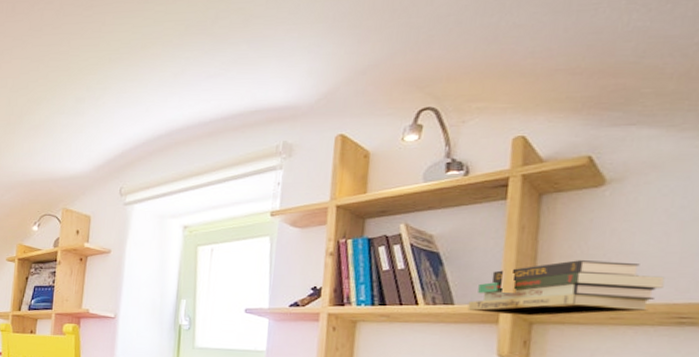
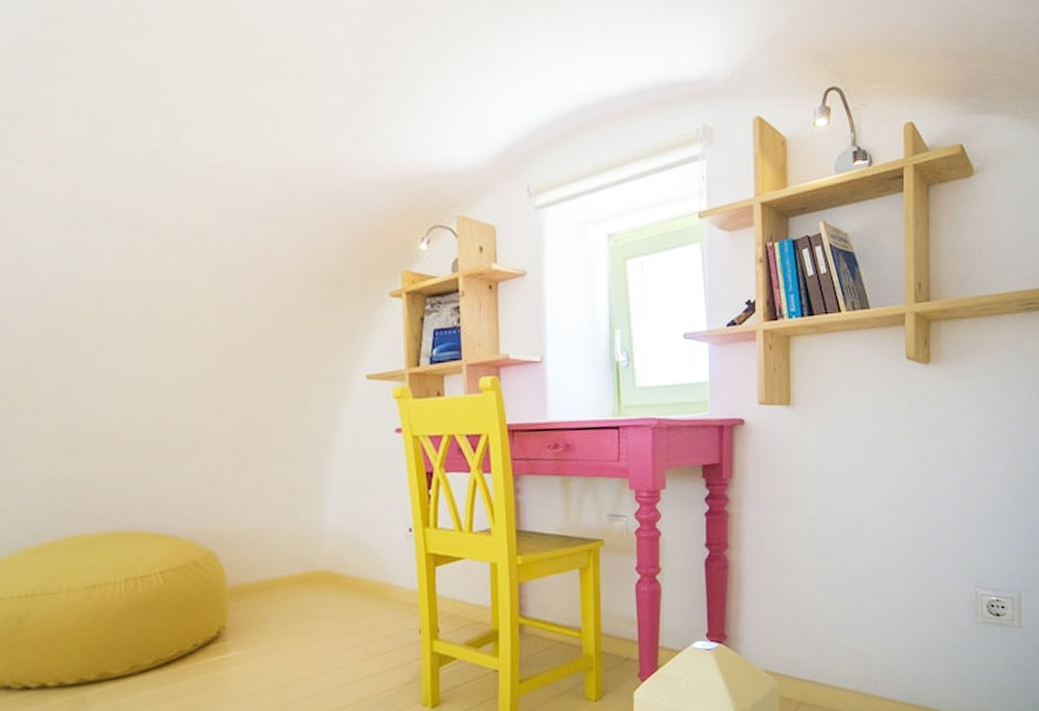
books: present [467,260,665,316] -> none [880,252,1017,315]

